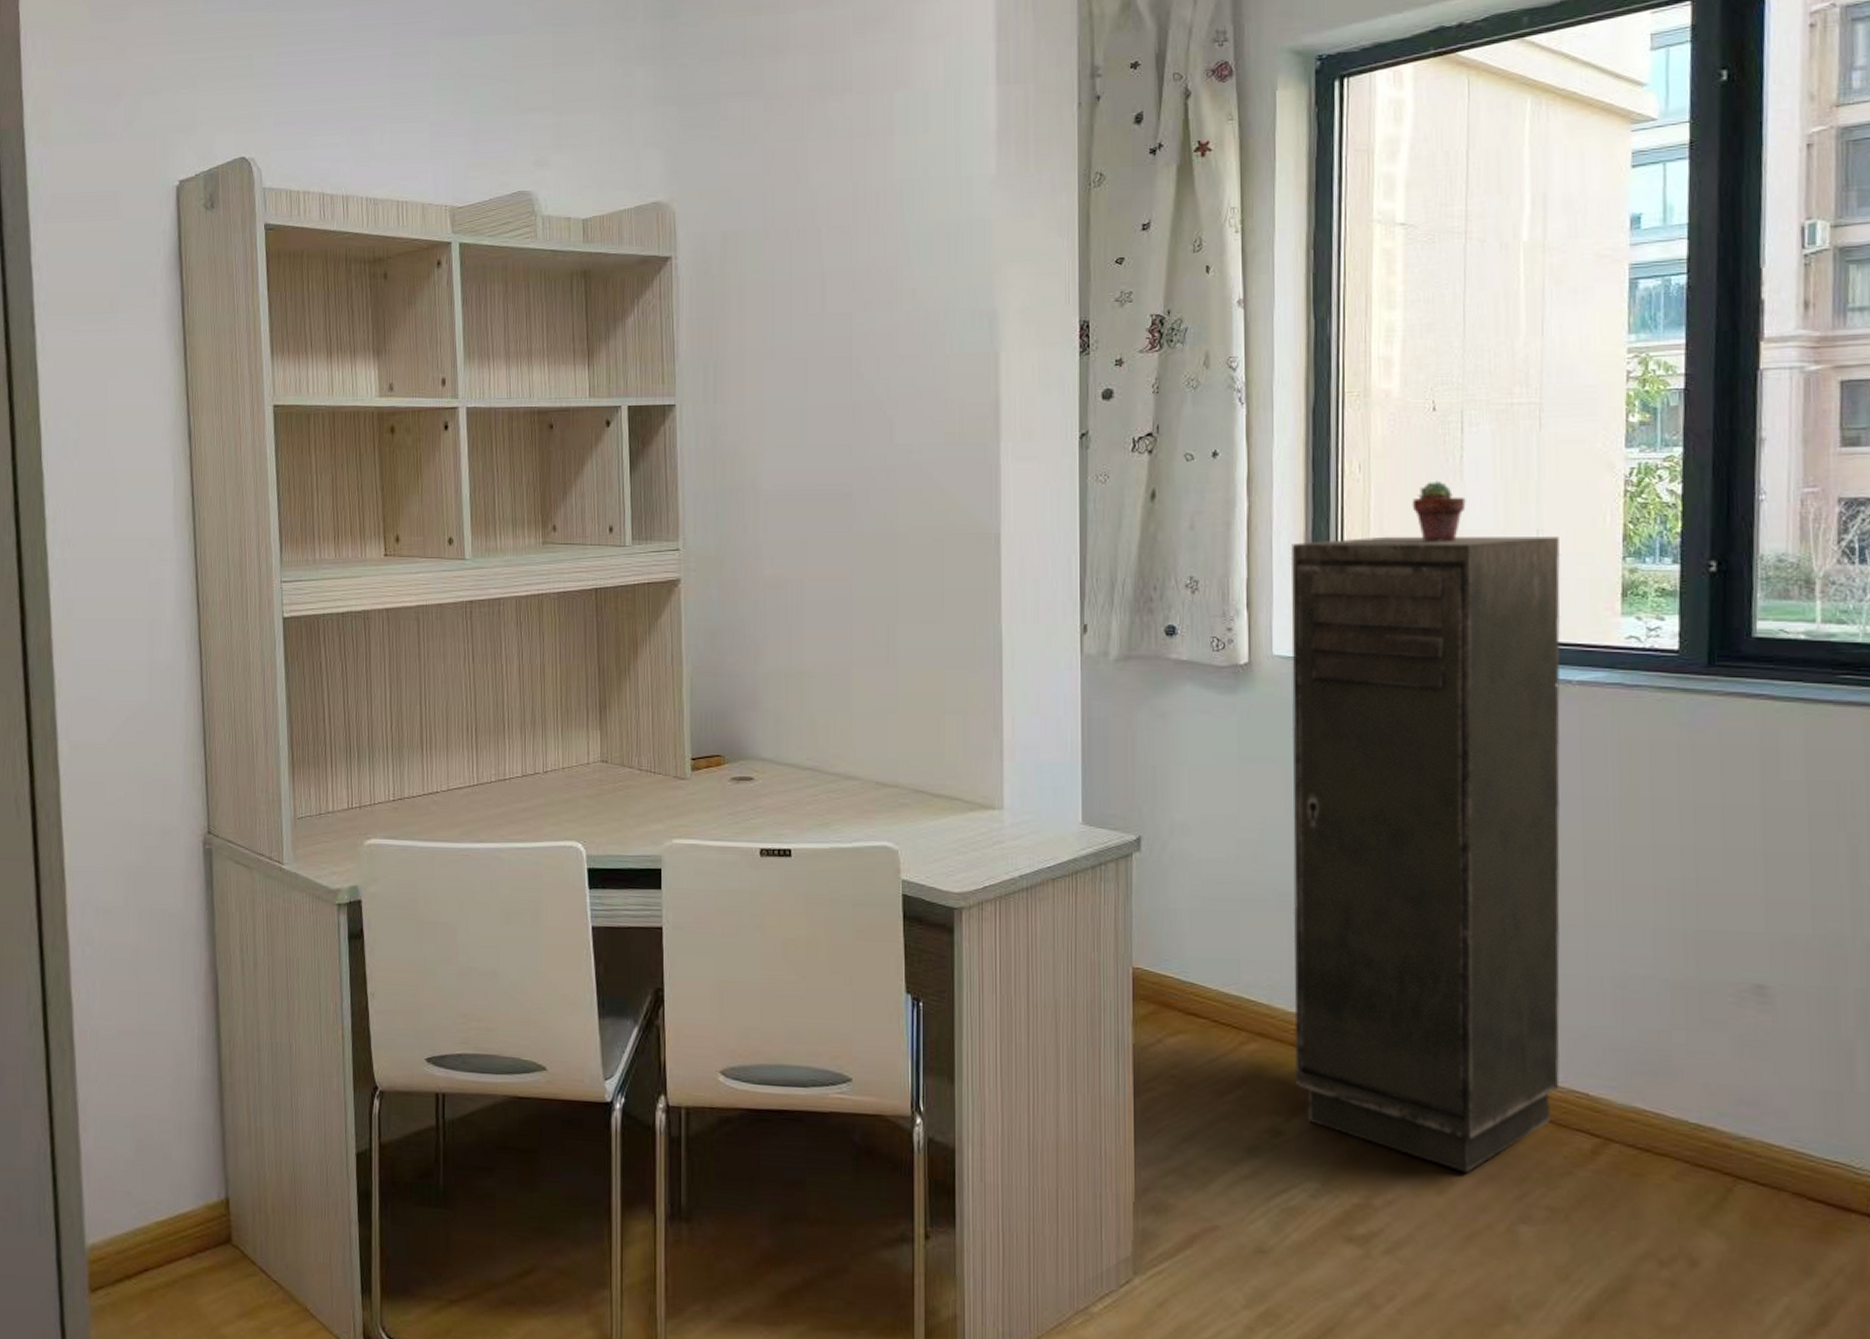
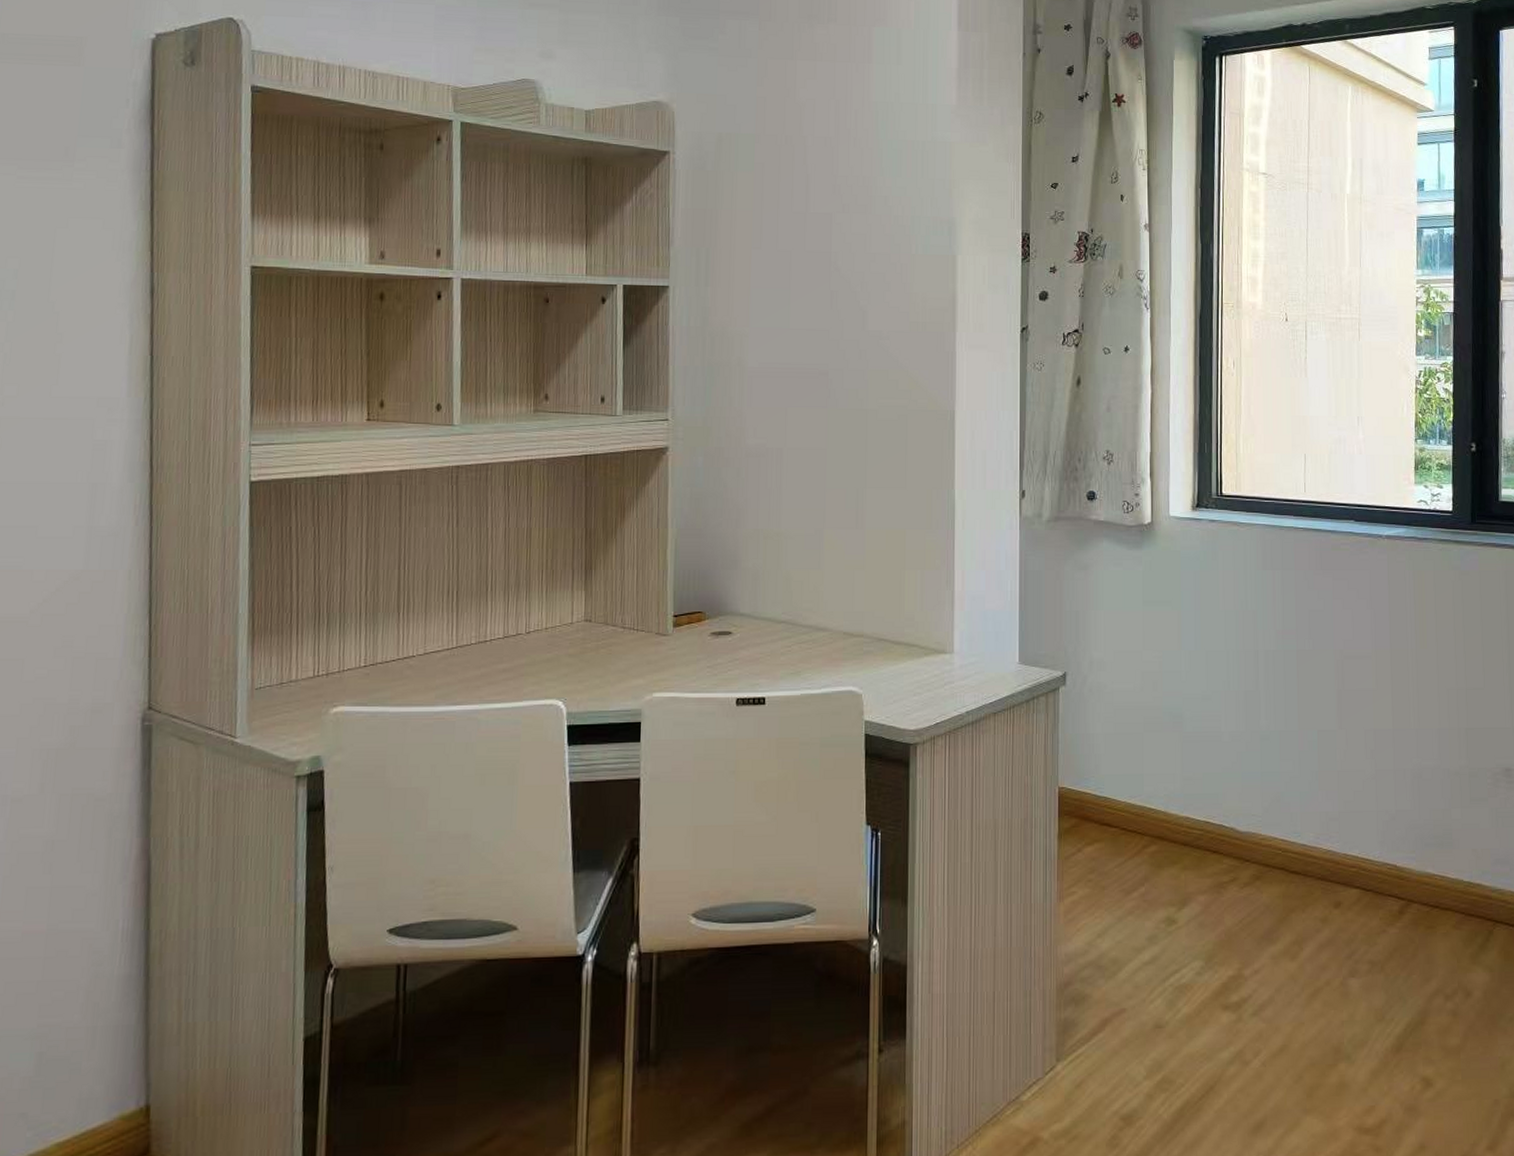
storage cabinet: present [1290,535,1561,1173] -> none [1183,419,1377,940]
potted succulent: present [1412,480,1466,542] -> none [1271,376,1309,425]

